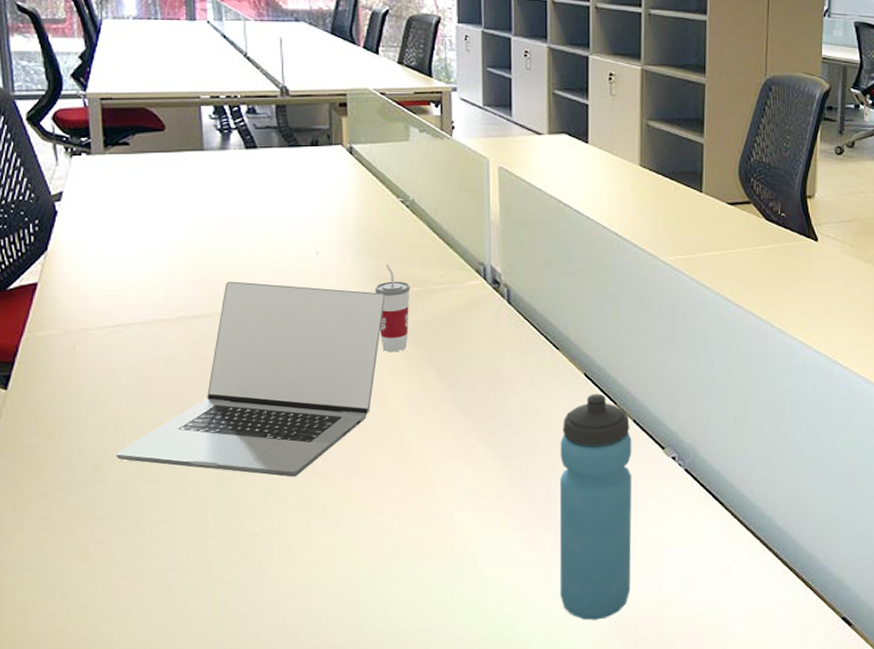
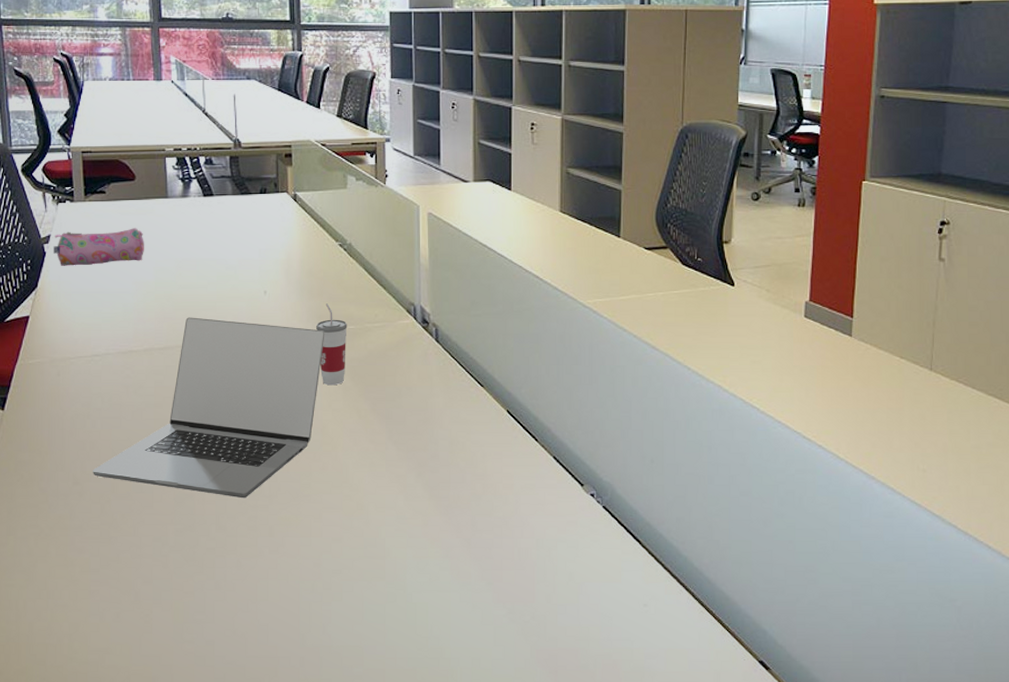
pencil case: none [66,184,176,226] -> present [53,228,144,266]
water bottle: present [559,394,632,620] -> none [483,430,553,648]

